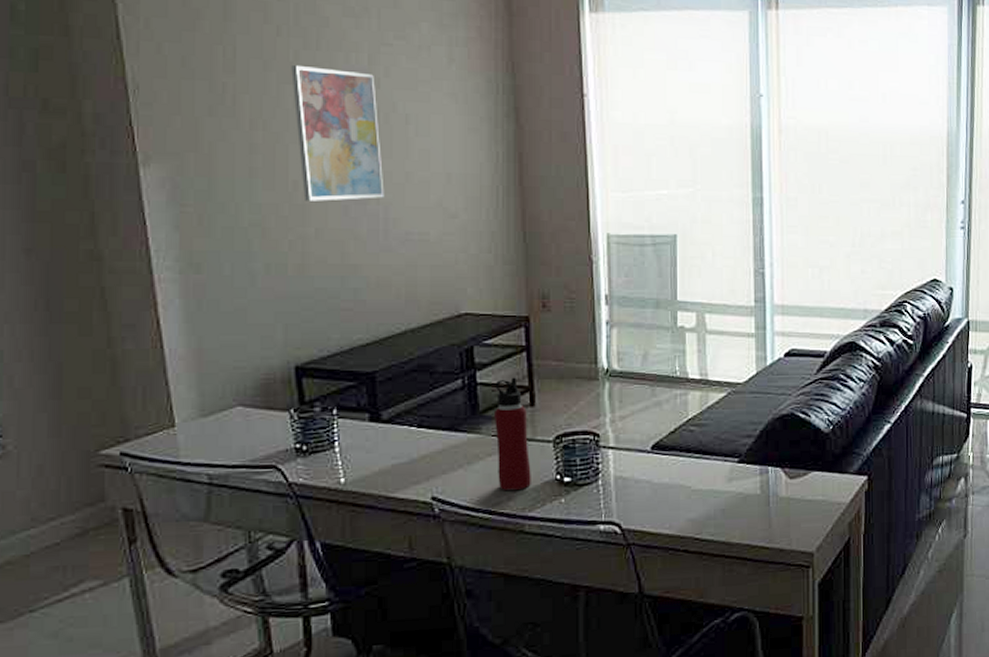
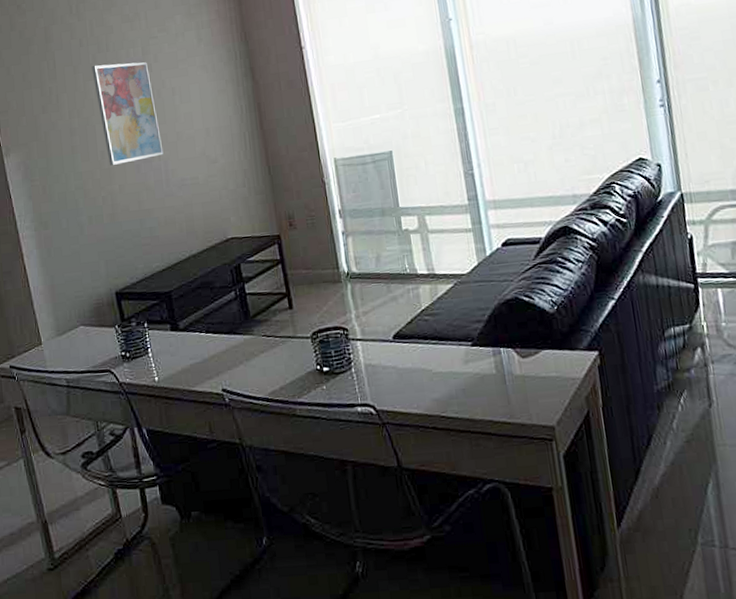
water bottle: present [493,377,531,491] -> none [260,286,298,382]

